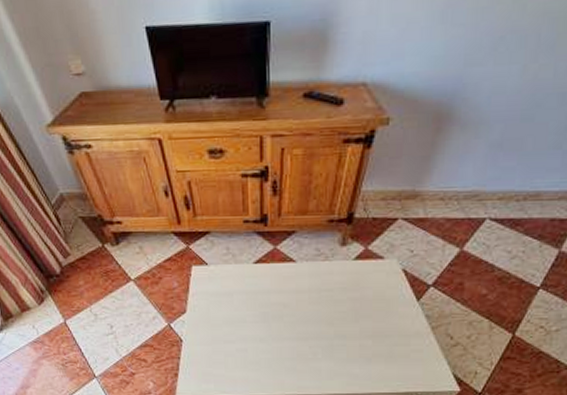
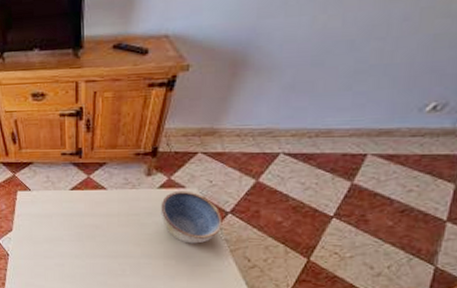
bowl: none [356,262,424,321] -> present [161,190,223,244]

